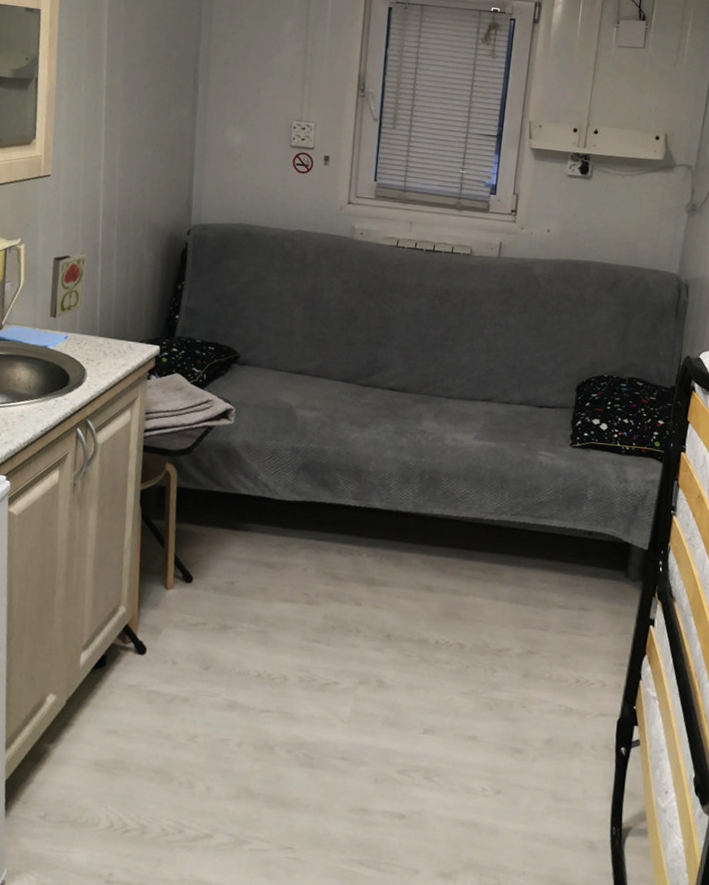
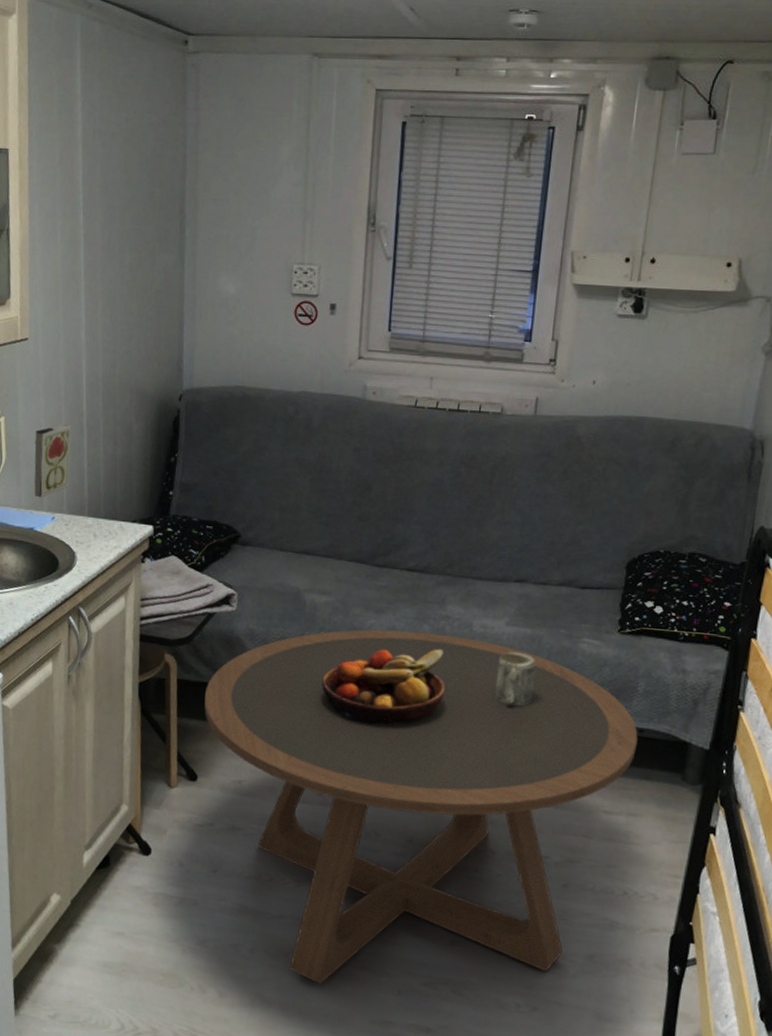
coffee table: none [201,442,588,776] -> present [204,629,638,985]
fruit bowl: none [310,460,421,529] -> present [321,649,446,725]
mug: none [463,463,500,512] -> present [494,652,536,707]

